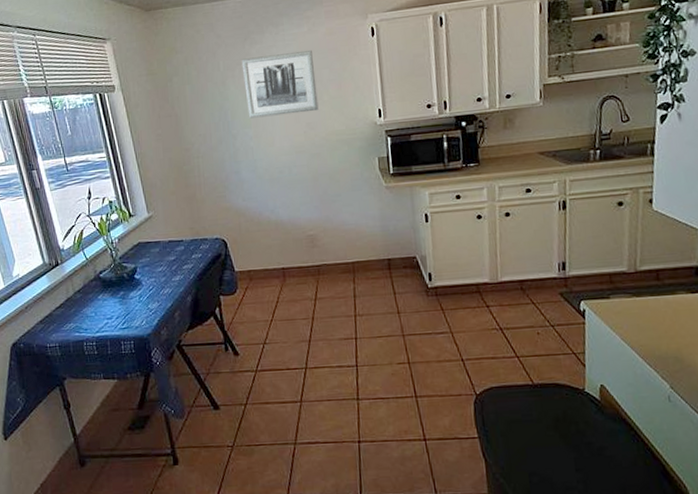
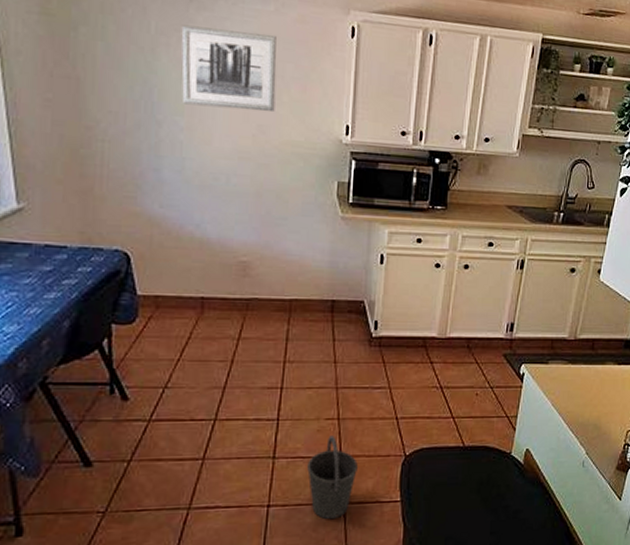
bucket: none [387,378,433,455] -> present [307,435,358,520]

